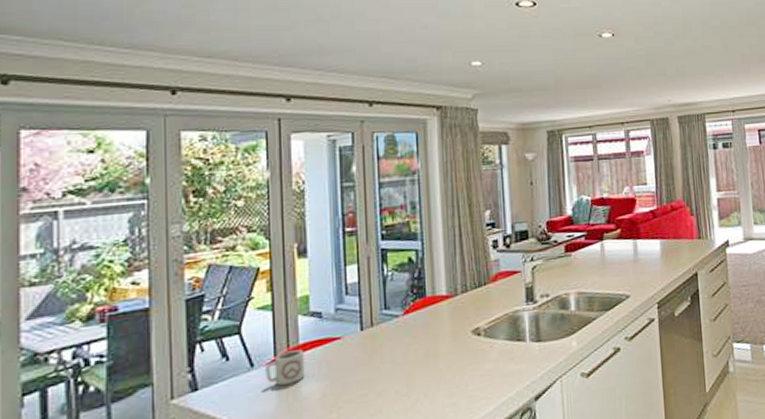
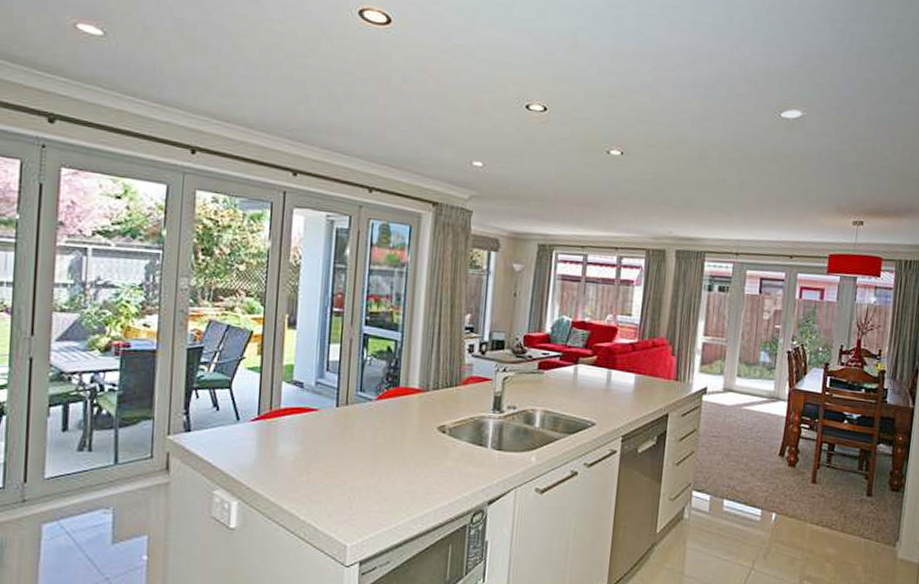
cup: present [265,349,305,386] -> none [249,413,285,443]

